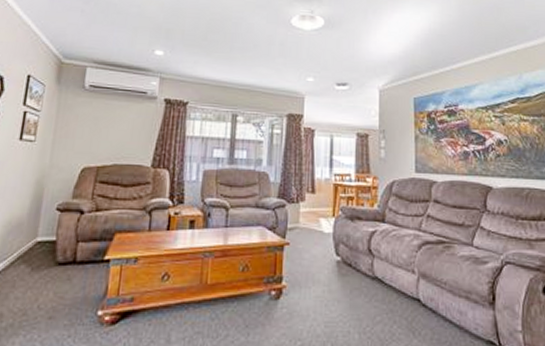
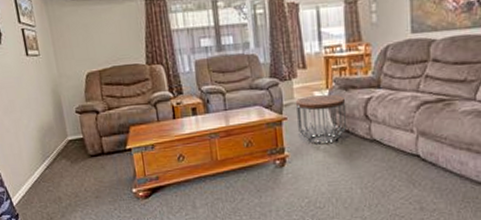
side table: none [300,222,351,277] -> present [295,94,346,144]

